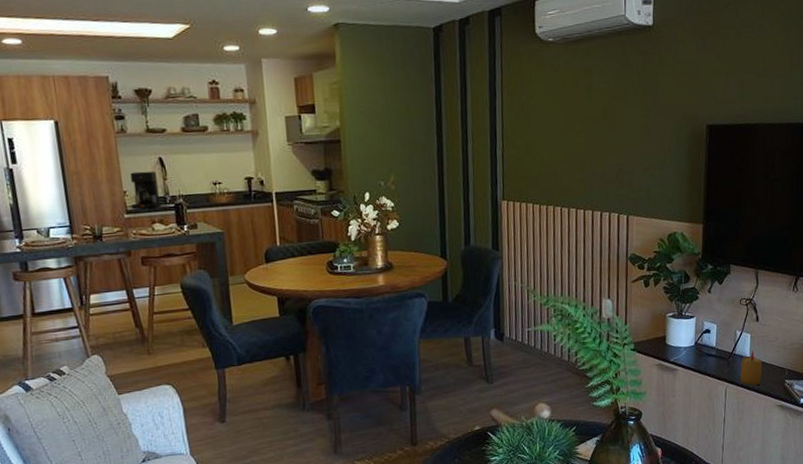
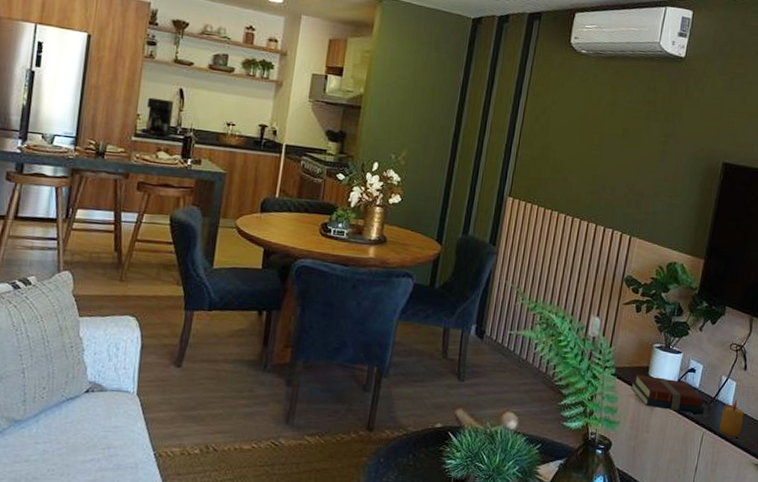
books: none [651,343,724,373] -> present [631,374,704,415]

